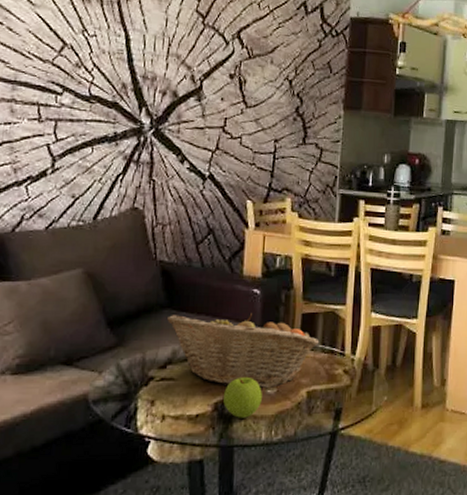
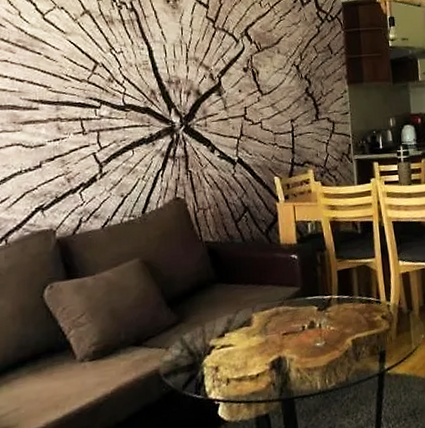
fruit basket: present [166,313,320,389] -> none [218,277,357,346]
apple: present [223,376,262,418] -> none [278,334,313,372]

